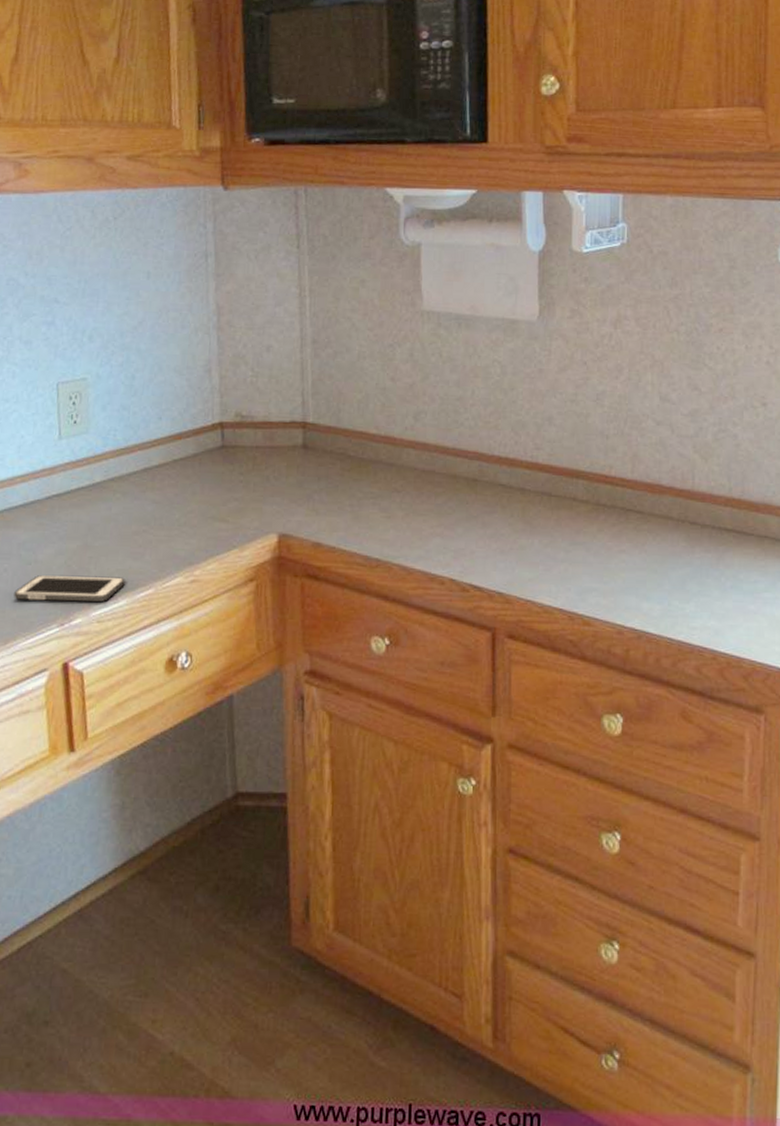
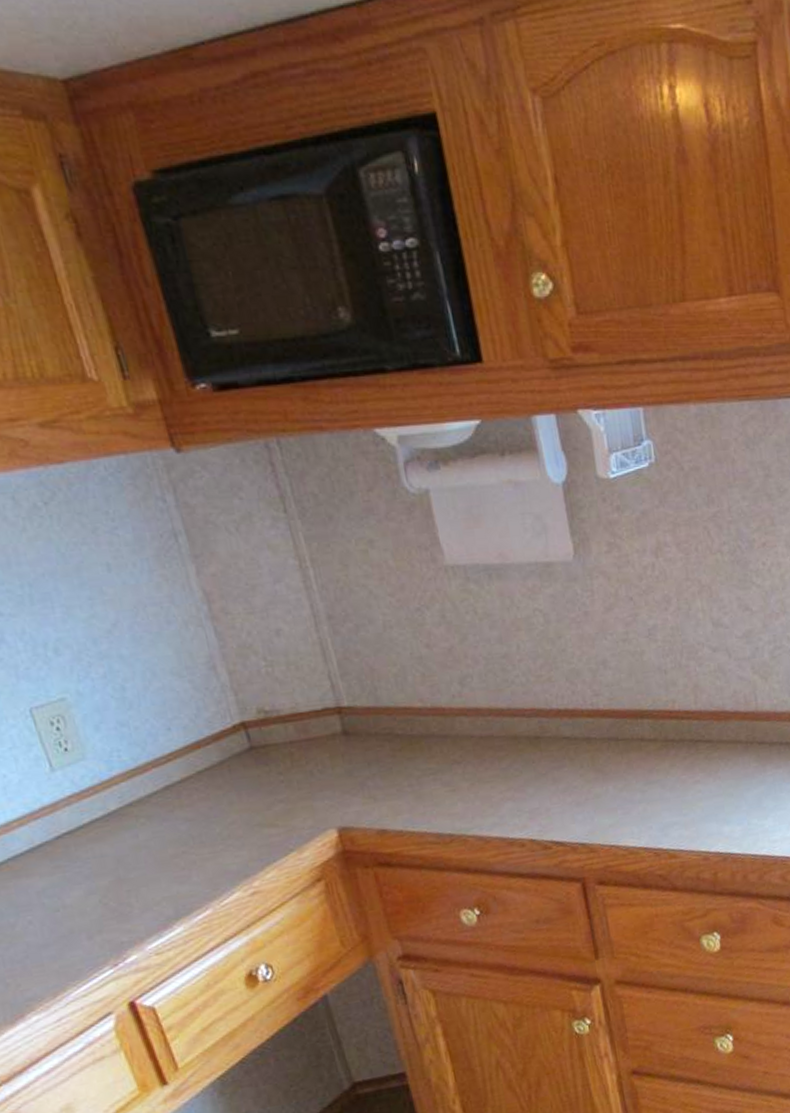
cell phone: present [14,575,125,602] -> none [48,904,177,950]

